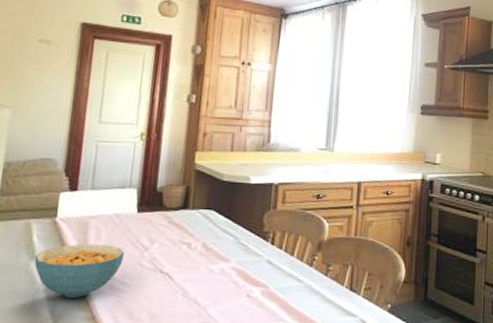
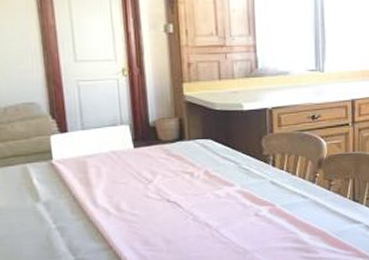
cereal bowl: present [34,244,125,298] -> none [39,181,129,232]

